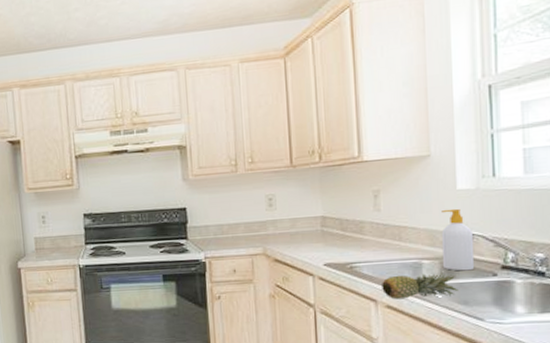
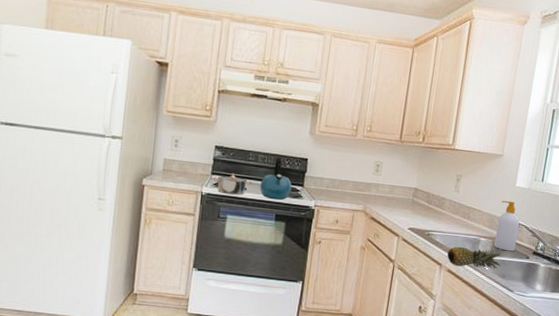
cooking pot: none [87,238,130,263] -> present [213,173,252,196]
kettle: none [139,213,175,260] -> present [260,157,292,201]

